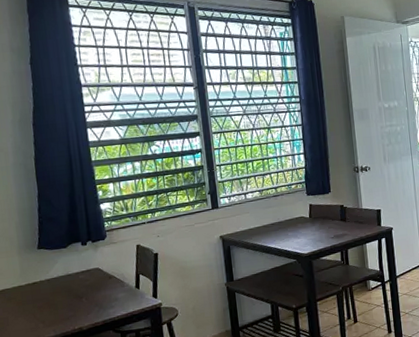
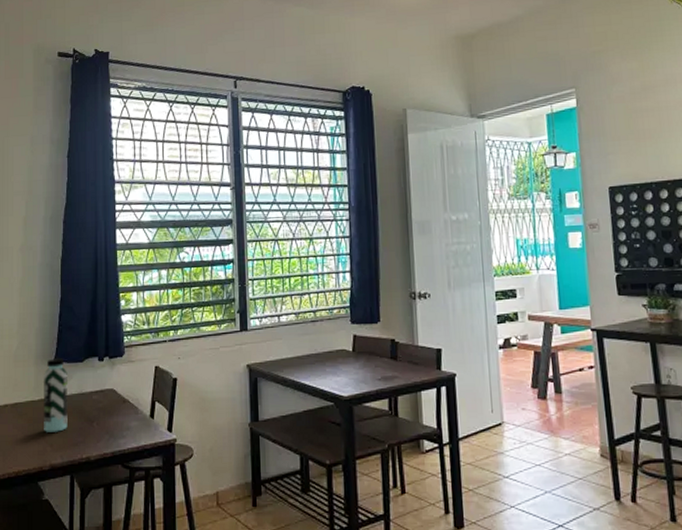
water bottle: none [28,246,58,312] -> present [44,358,68,432]

